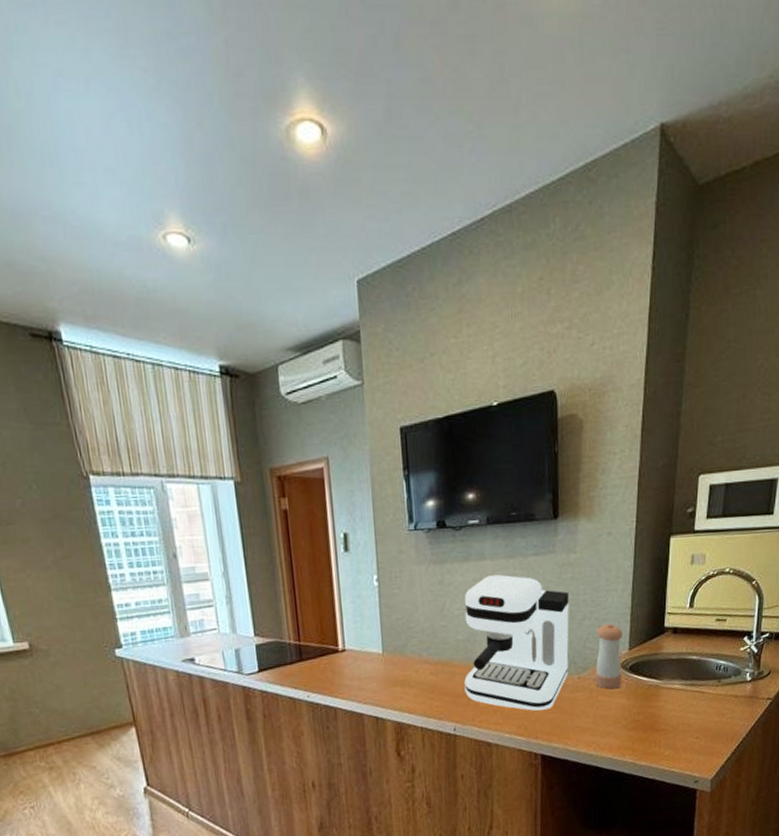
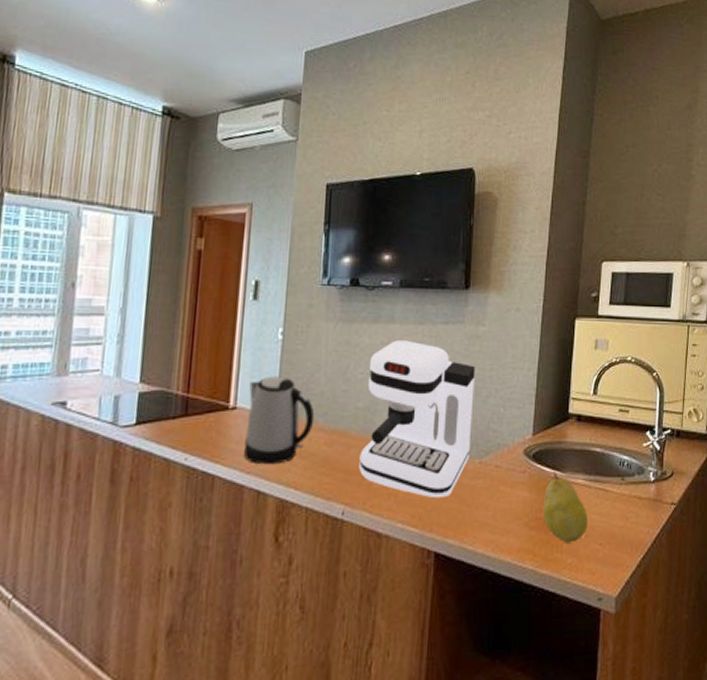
kettle: none [354,618,419,696] -> present [244,376,315,465]
pepper shaker: present [595,623,624,690] -> none [497,404,528,479]
fruit: none [640,680,684,739] -> present [543,472,588,543]

